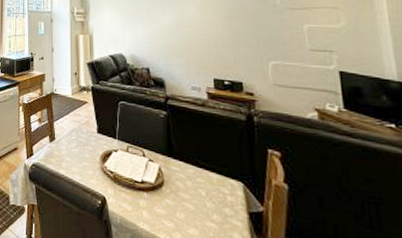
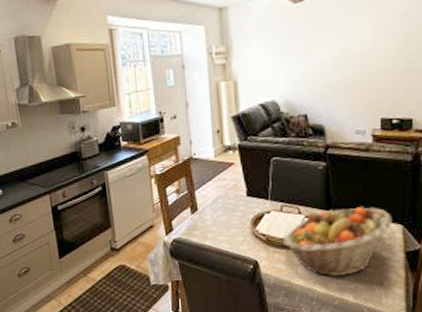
fruit basket: none [129,156,233,228] -> present [283,207,393,277]

